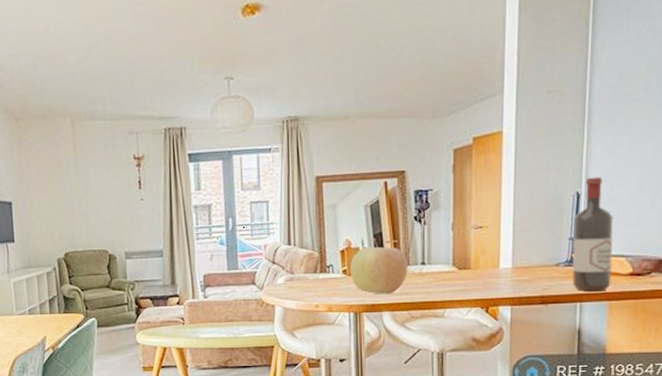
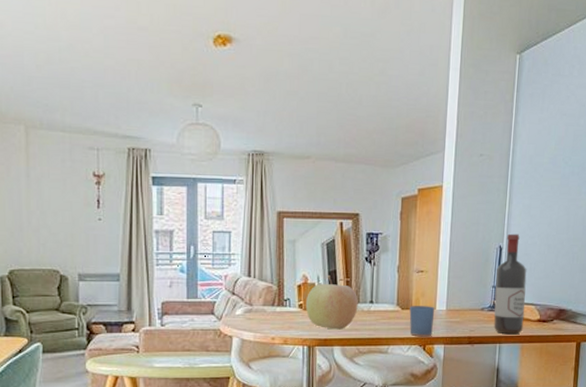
mug: none [468,264,498,298] -> present [409,306,435,337]

